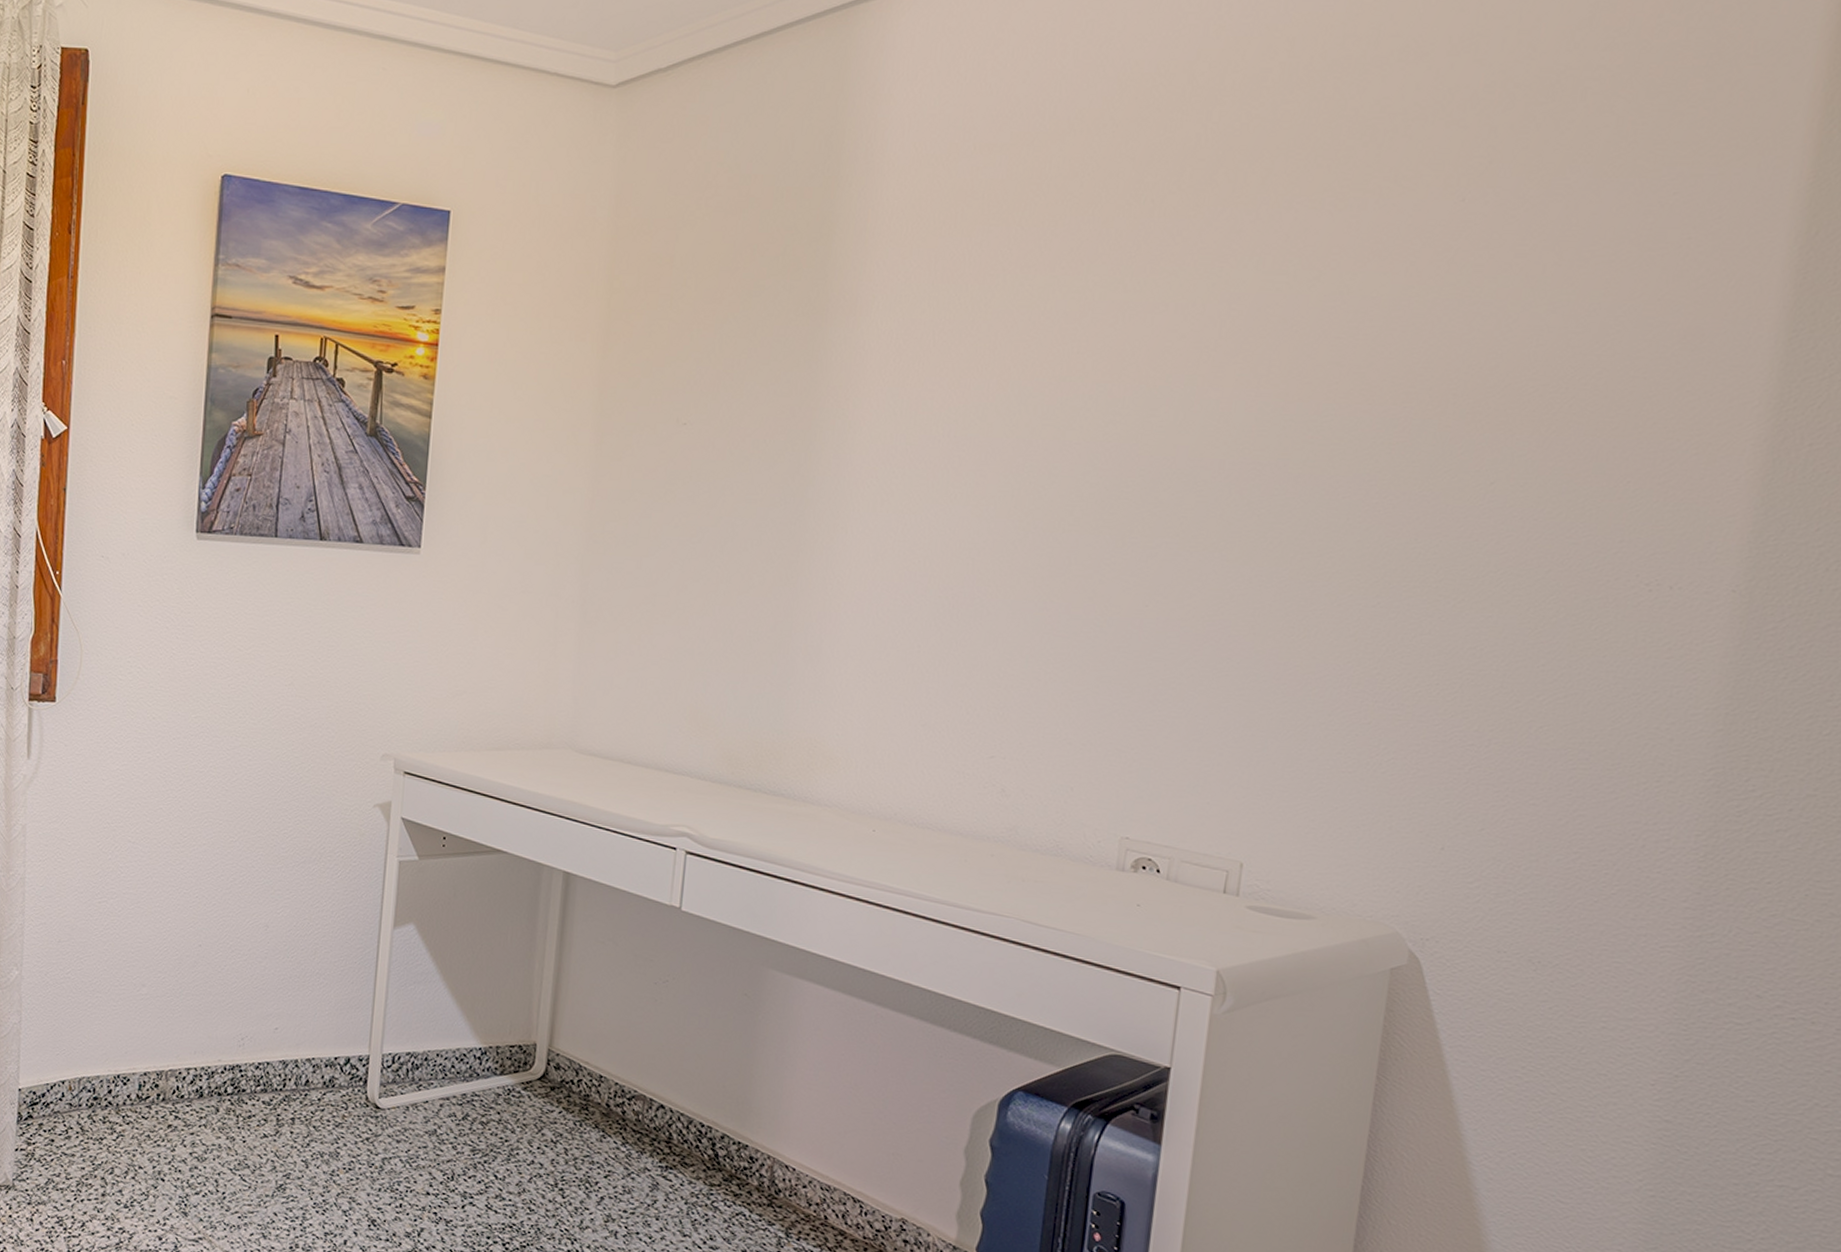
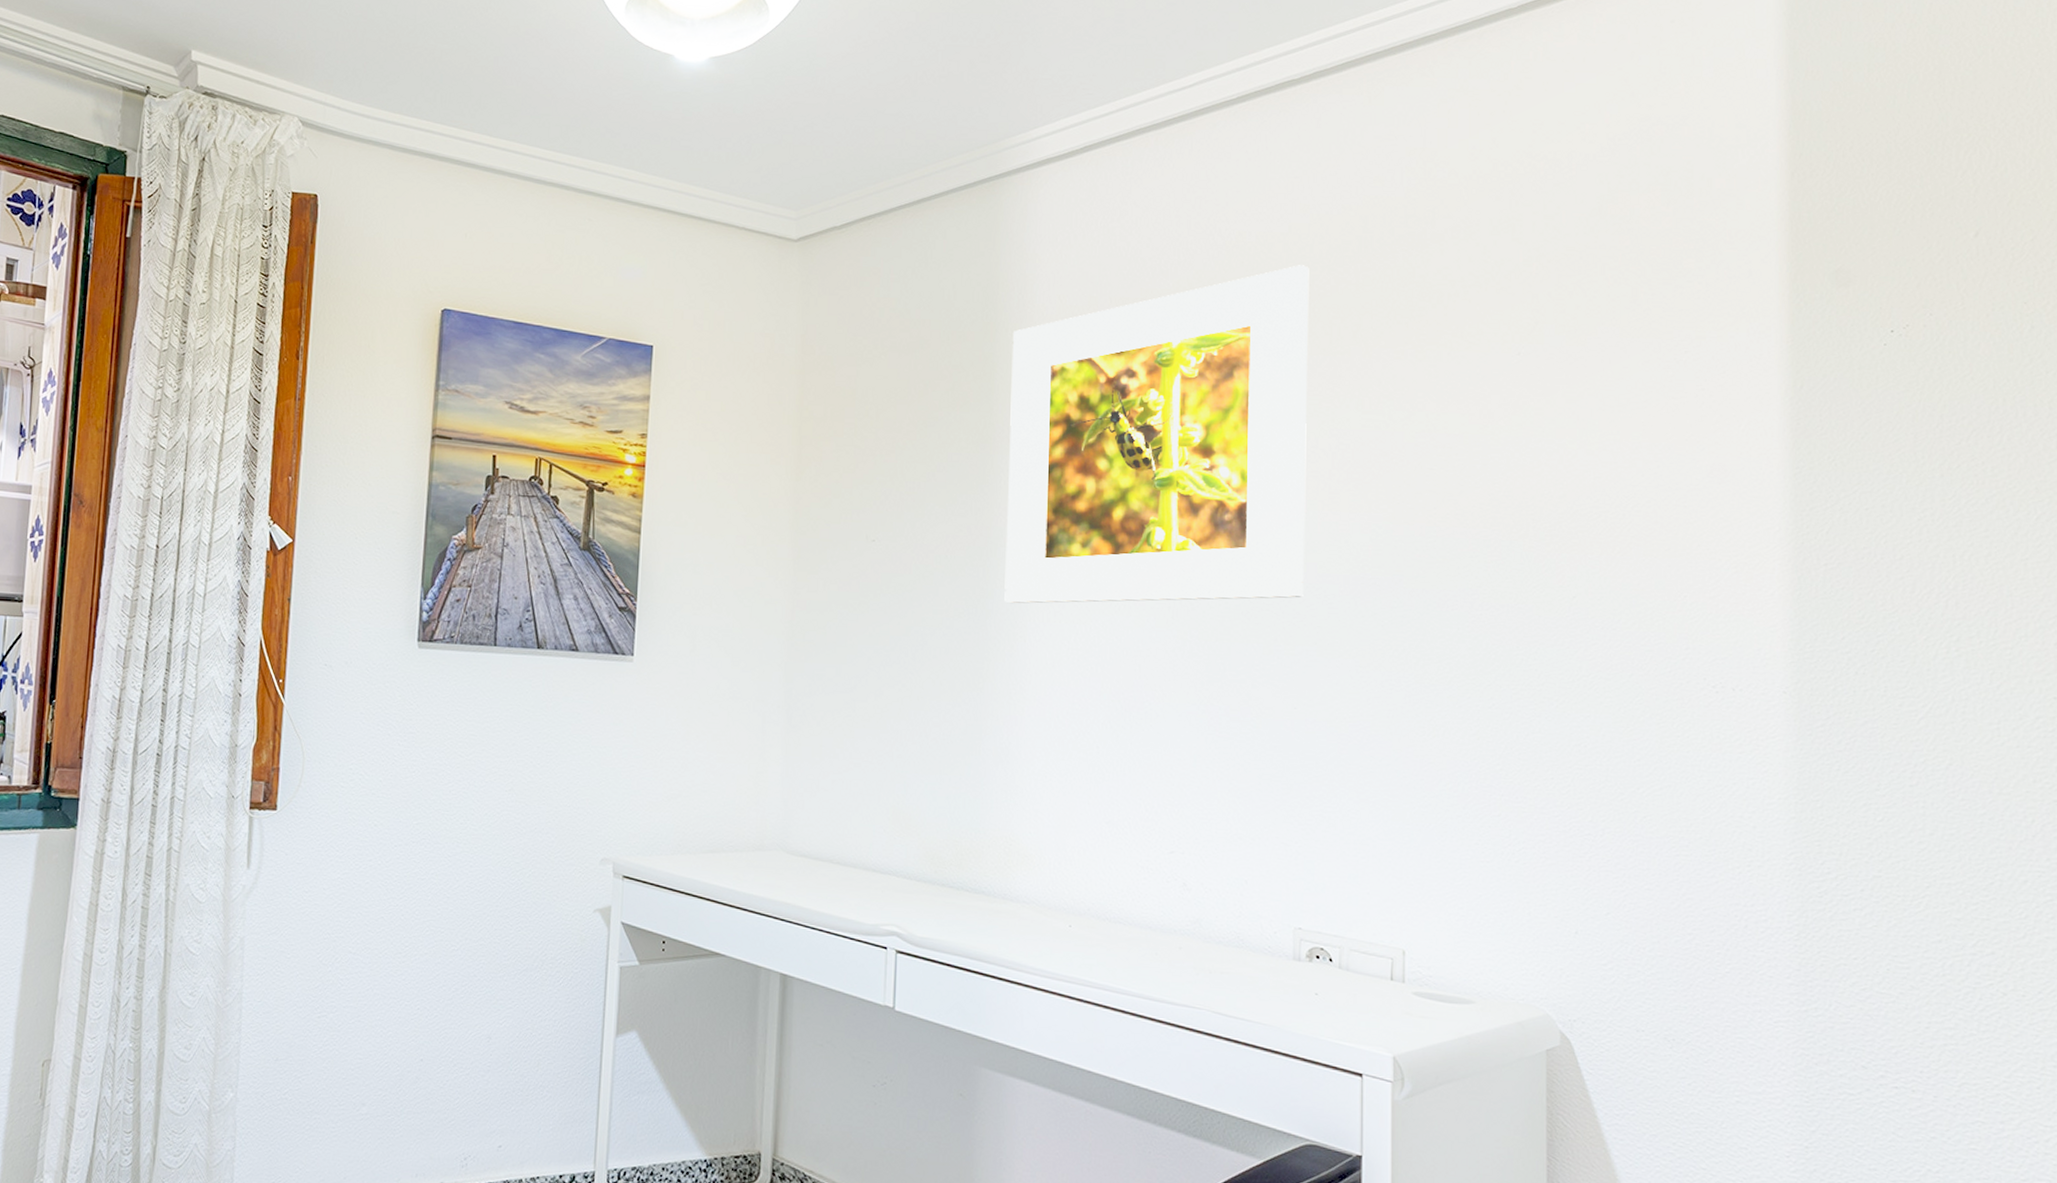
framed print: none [826,99,1217,492] -> present [1004,265,1309,604]

